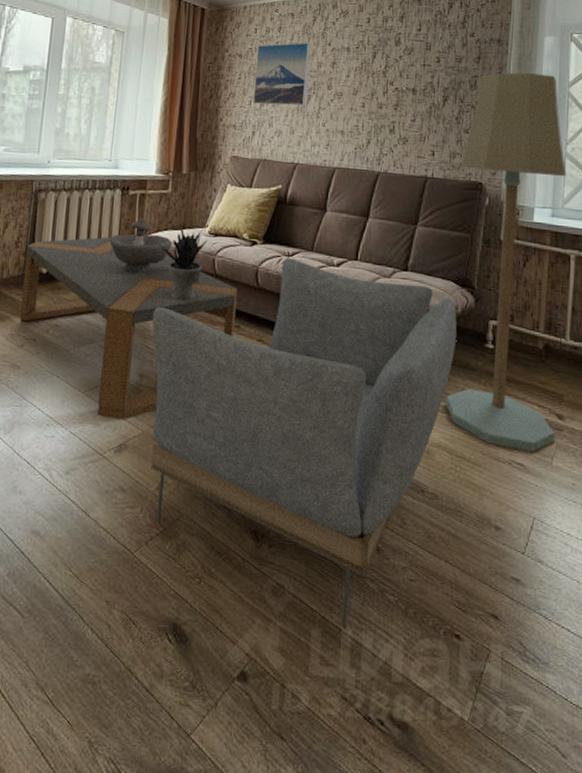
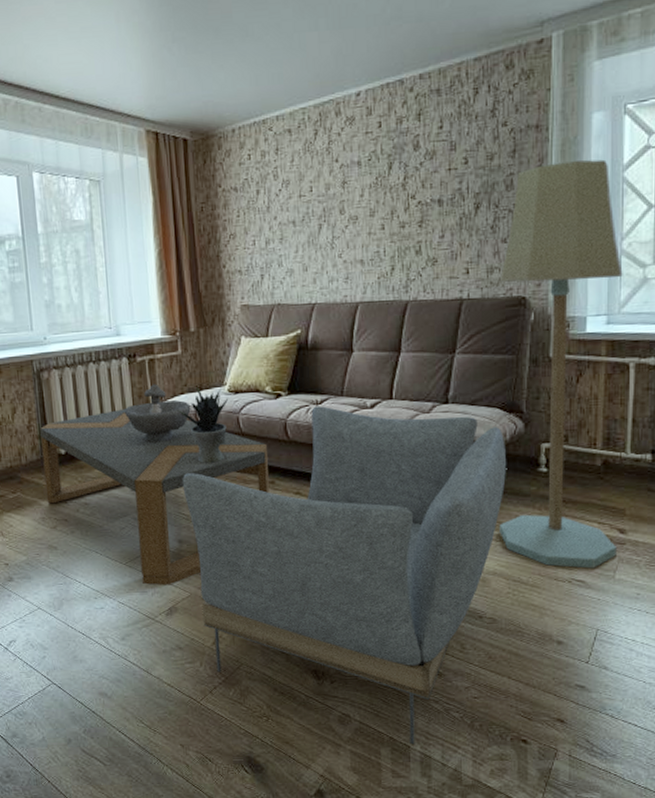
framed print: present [253,42,310,106] -> none [254,162,317,243]

